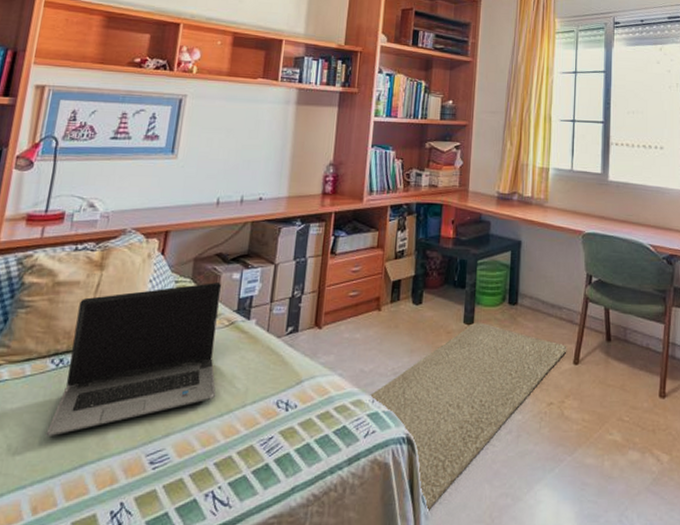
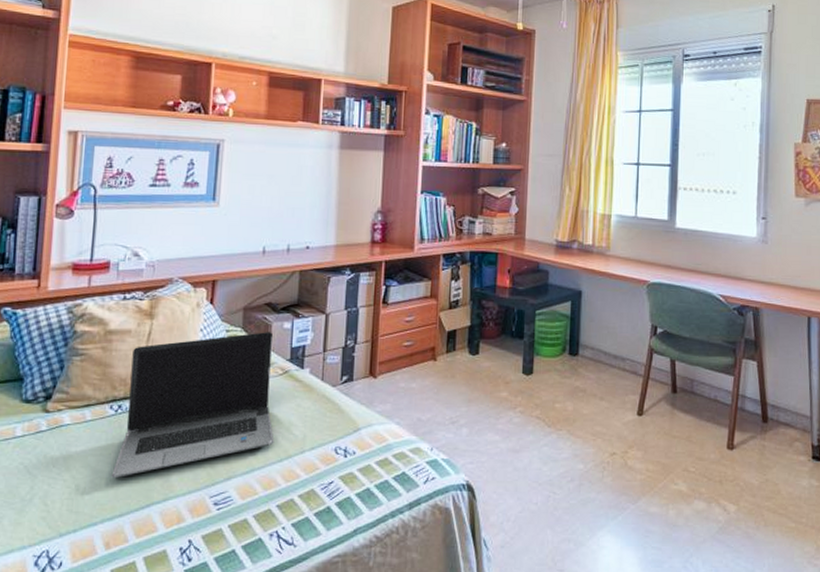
rug: present [370,322,567,513] -> none [429,373,631,556]

